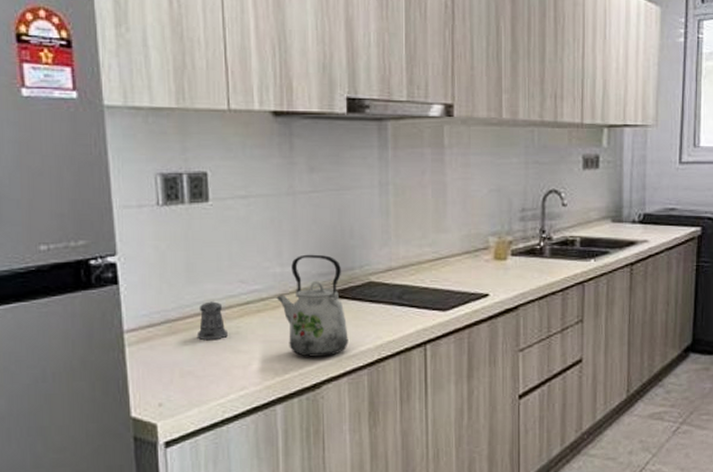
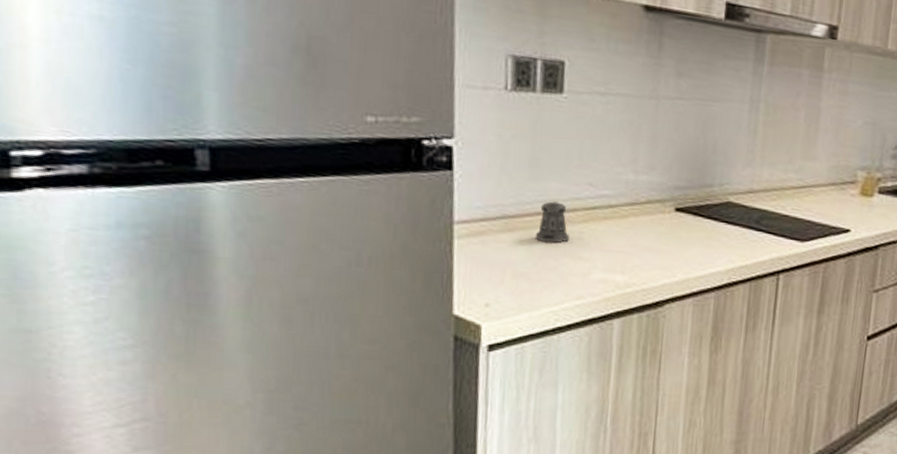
kettle: present [276,254,348,357] -> none [626,164,699,275]

